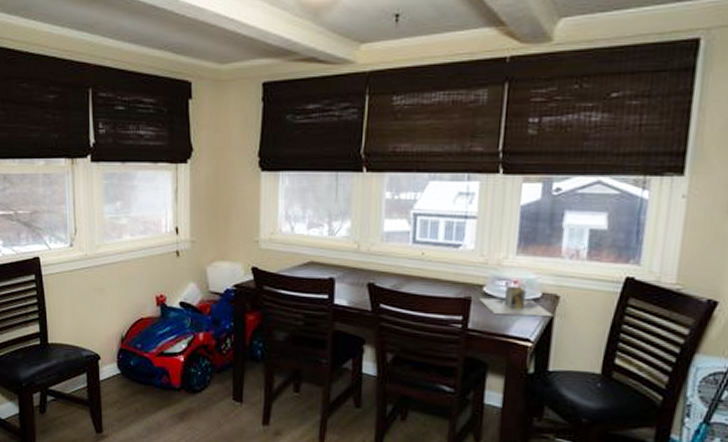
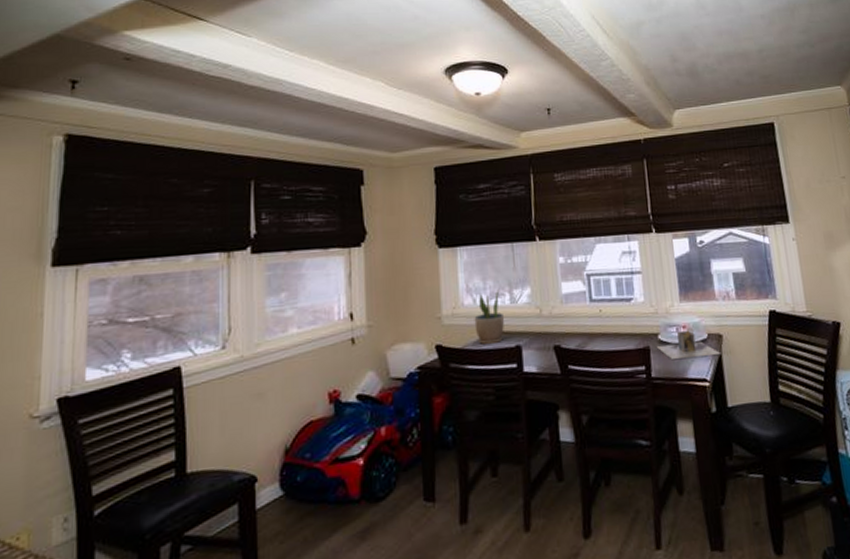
potted plant: none [290,218,320,274] -> present [474,288,504,345]

